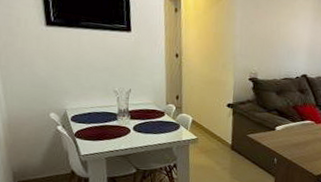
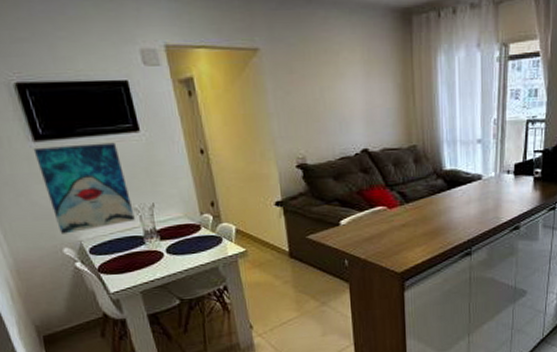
wall art: none [43,31,114,102] -> present [33,142,135,234]

